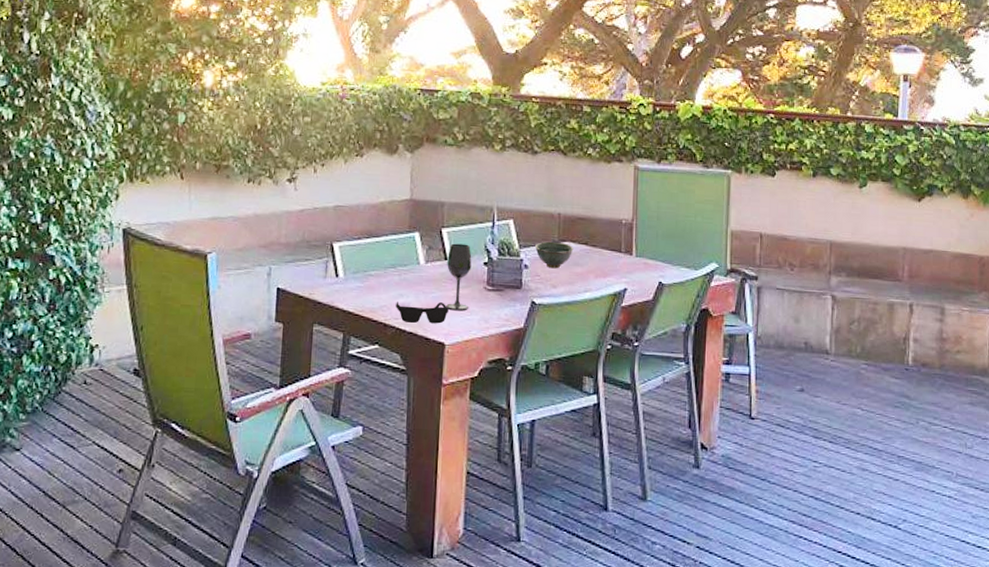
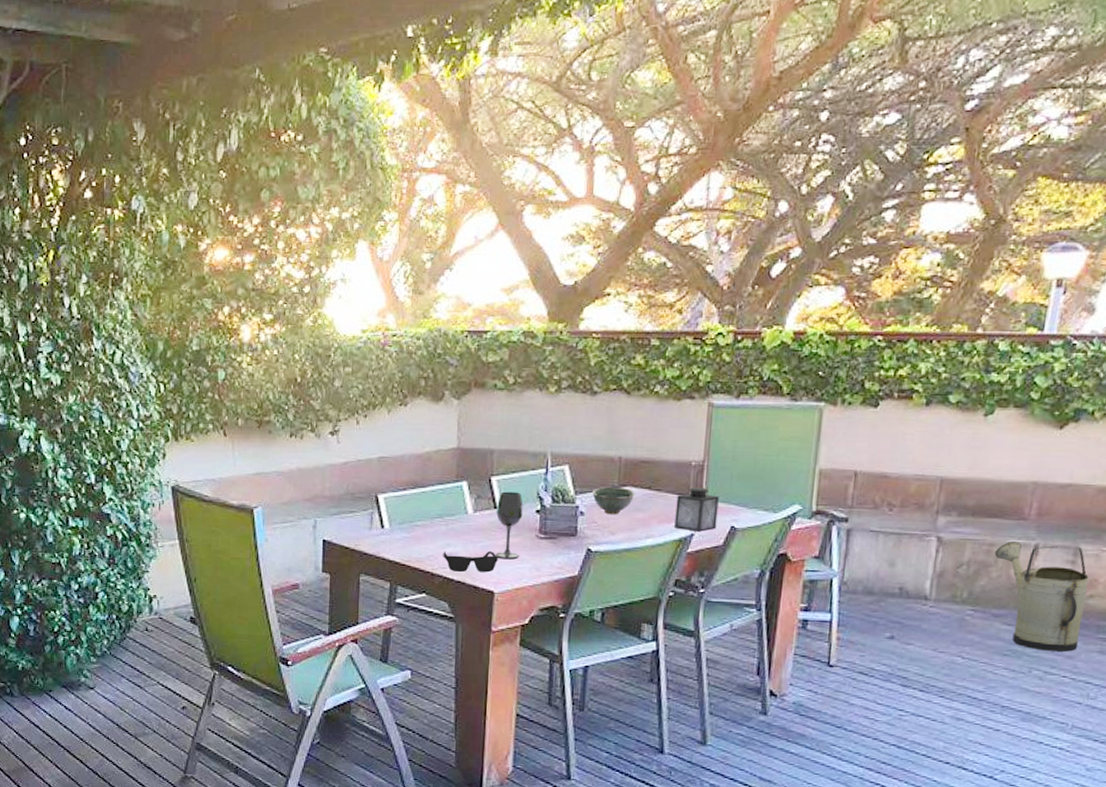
lantern: none [609,219,647,288] -> present [674,460,719,533]
watering can: none [879,301,955,403] -> present [994,541,1089,652]

